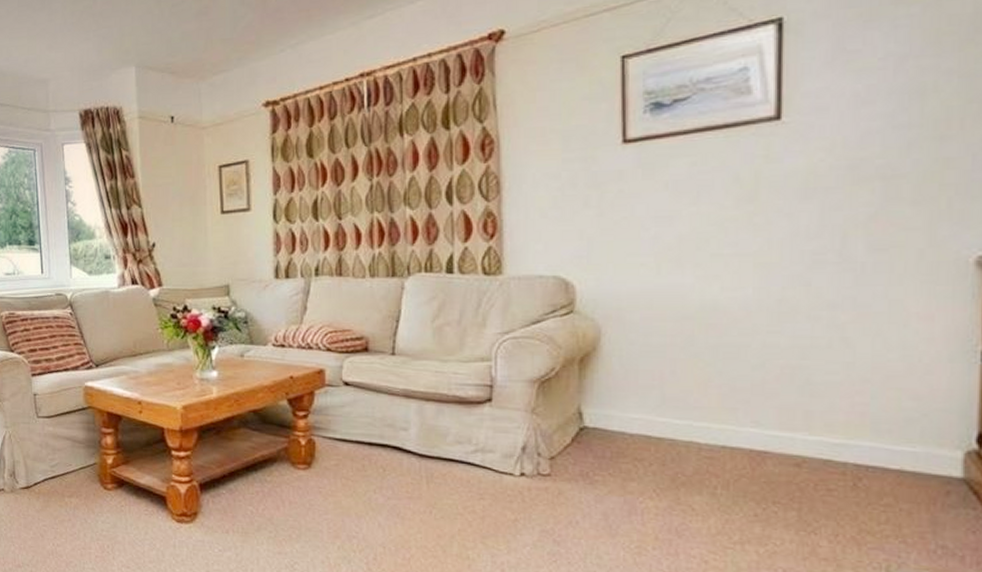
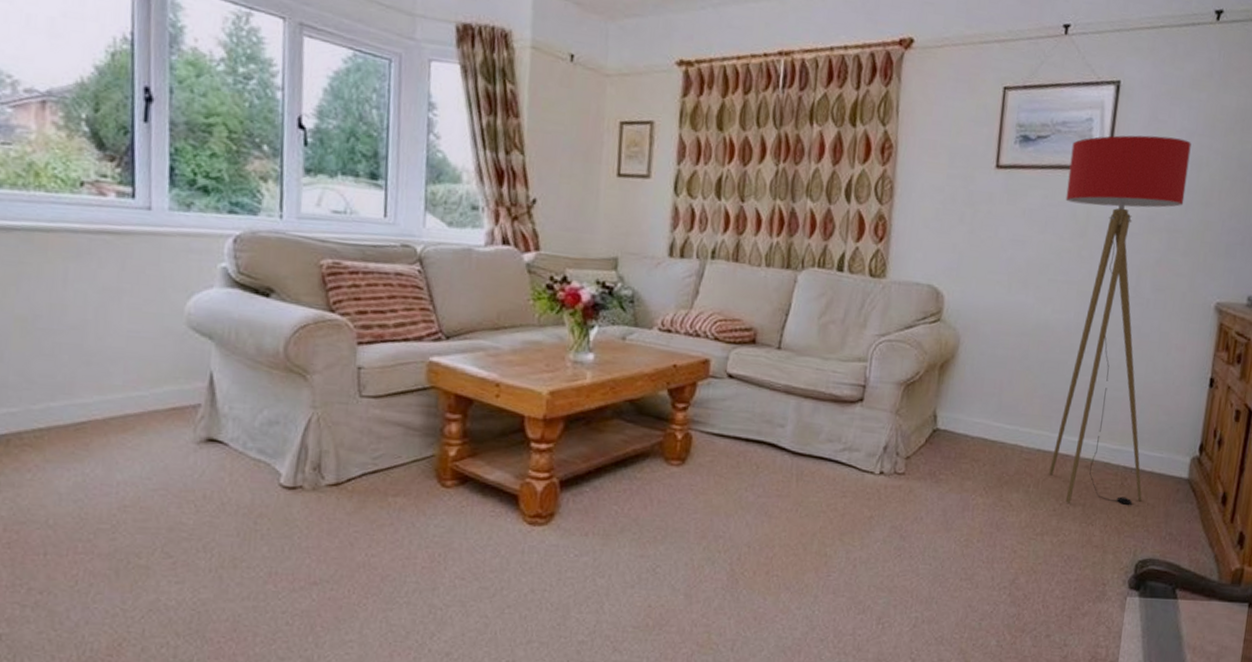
floor lamp: none [722,66,905,512] -> present [1049,135,1192,506]

